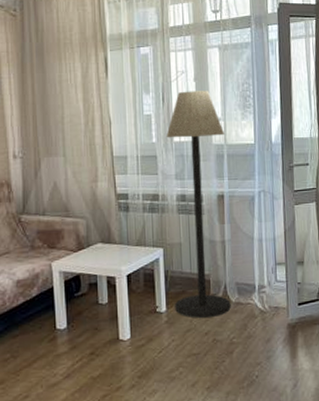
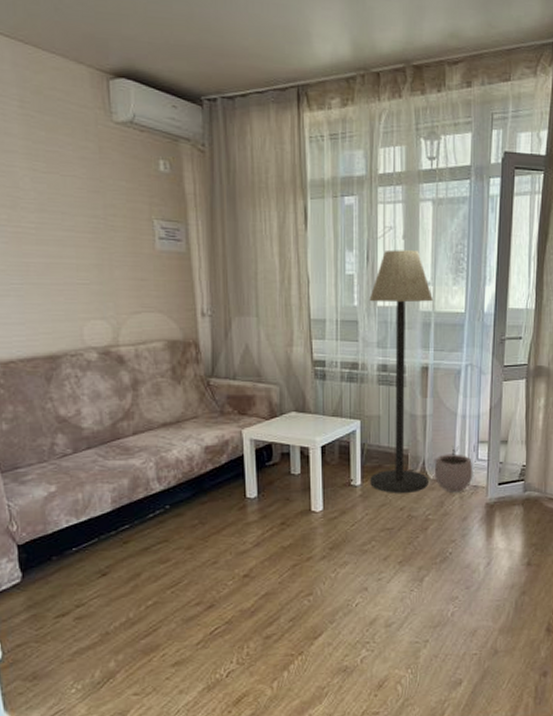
plant pot: none [235,268,273,315] -> present [434,445,473,493]

